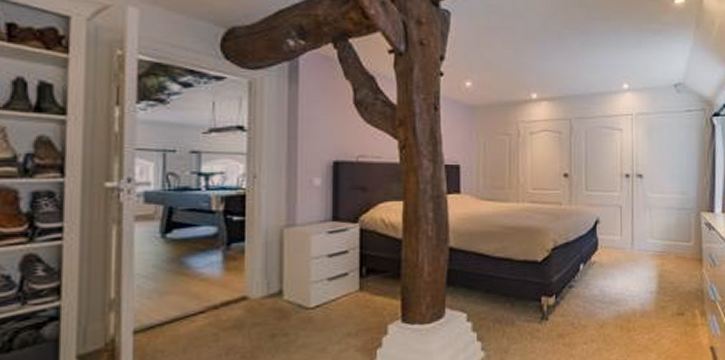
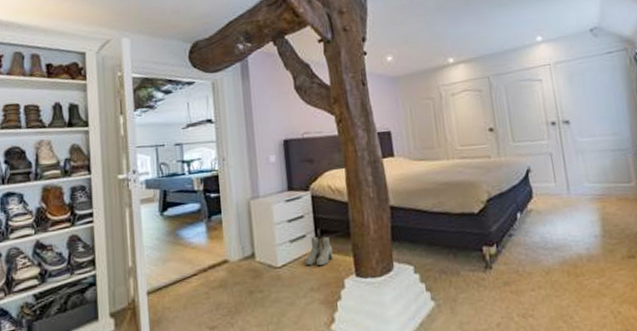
boots: none [343,275,379,309] -> present [304,236,334,267]

